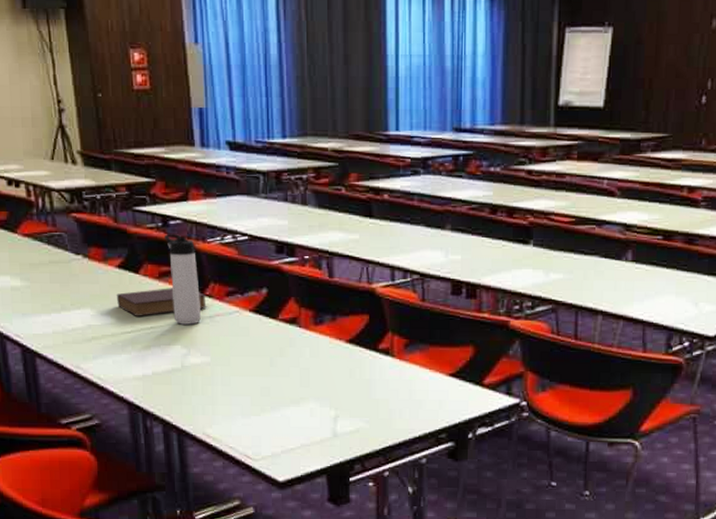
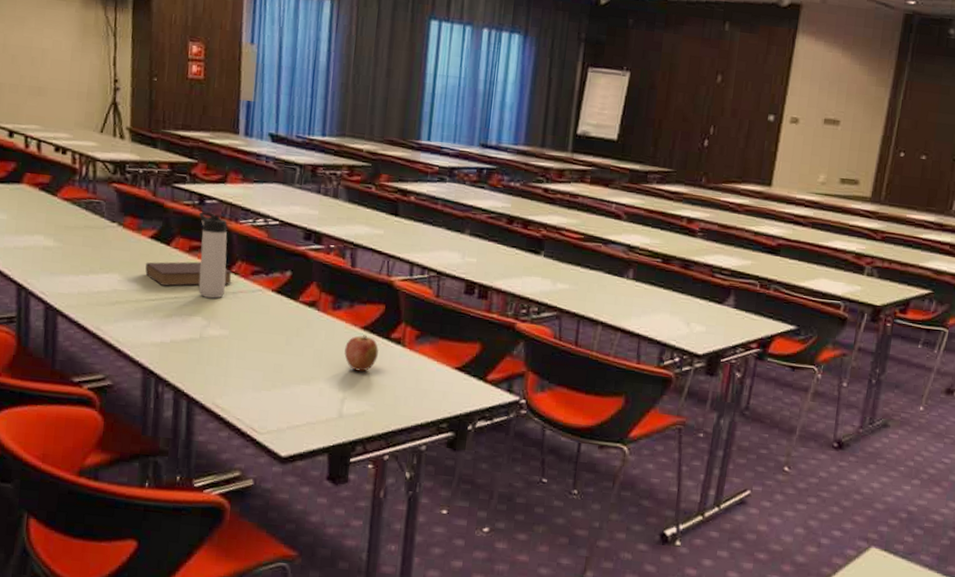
apple: none [332,348,367,387] -> present [344,335,379,372]

